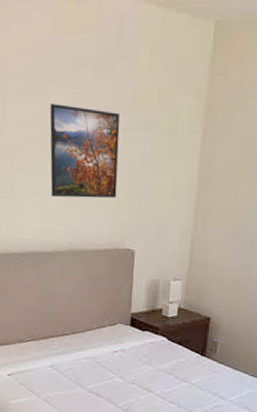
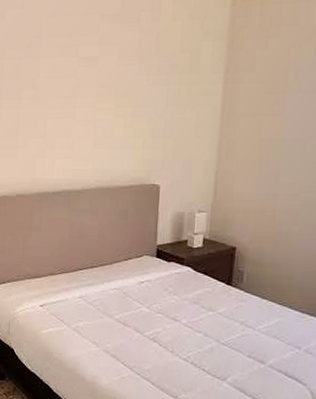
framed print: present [49,104,120,198] -> none [79,55,145,140]

